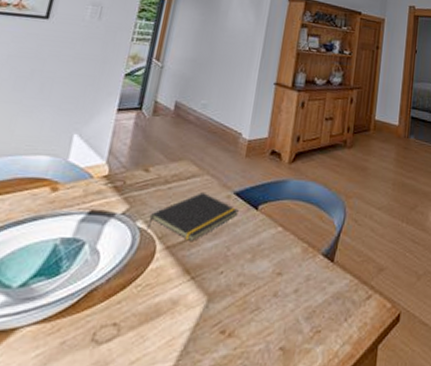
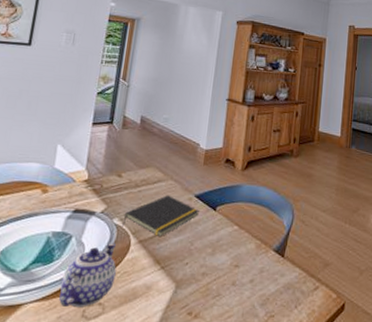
teapot: none [64,250,138,329] -> present [59,243,117,307]

